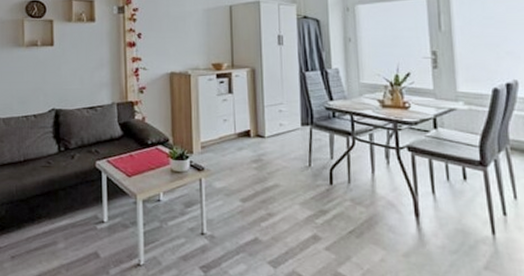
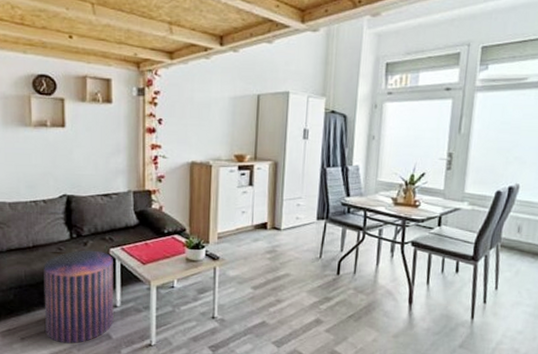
stool: none [34,163,101,263] -> present [44,250,114,344]

